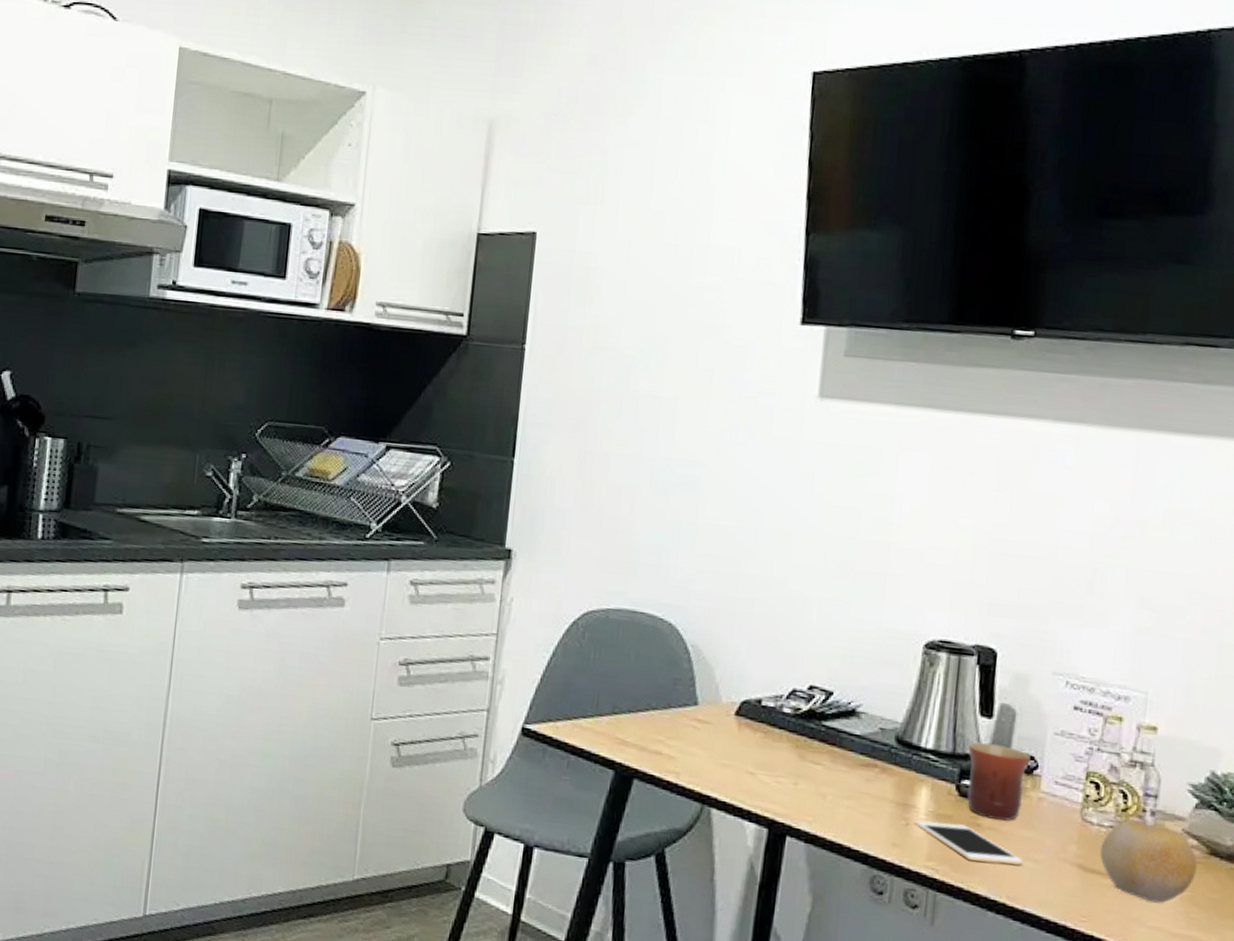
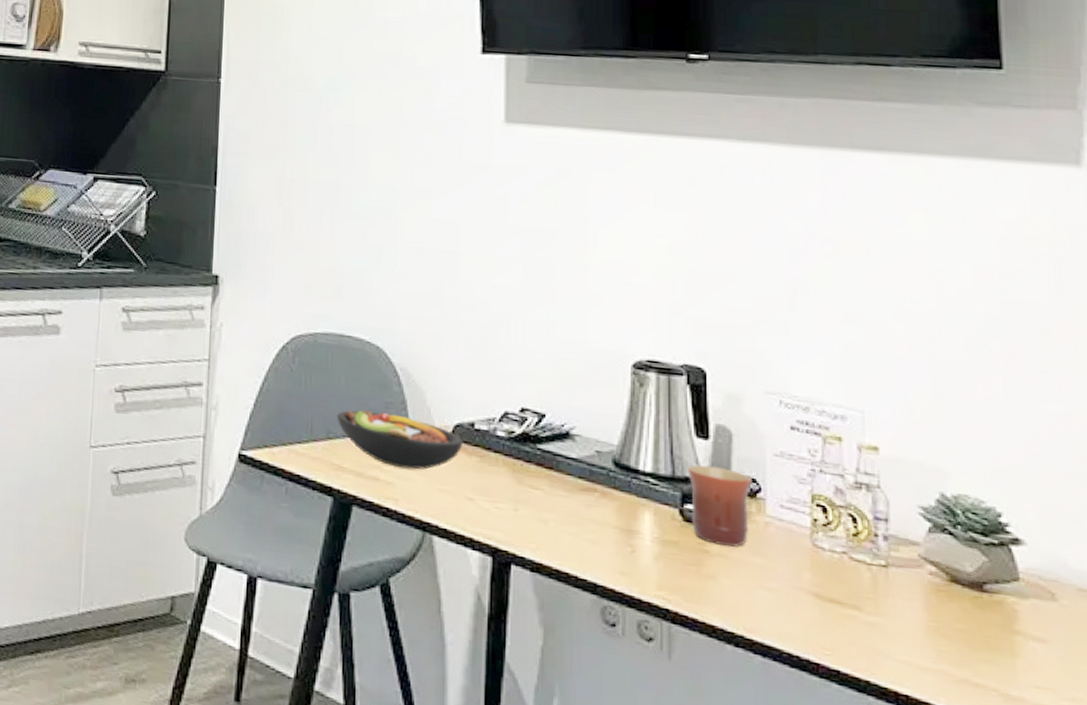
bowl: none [623,685,749,745] -> present [336,410,463,470]
cell phone: present [914,820,1023,865] -> none [641,547,756,594]
fruit: present [1100,820,1198,903] -> none [836,545,940,635]

